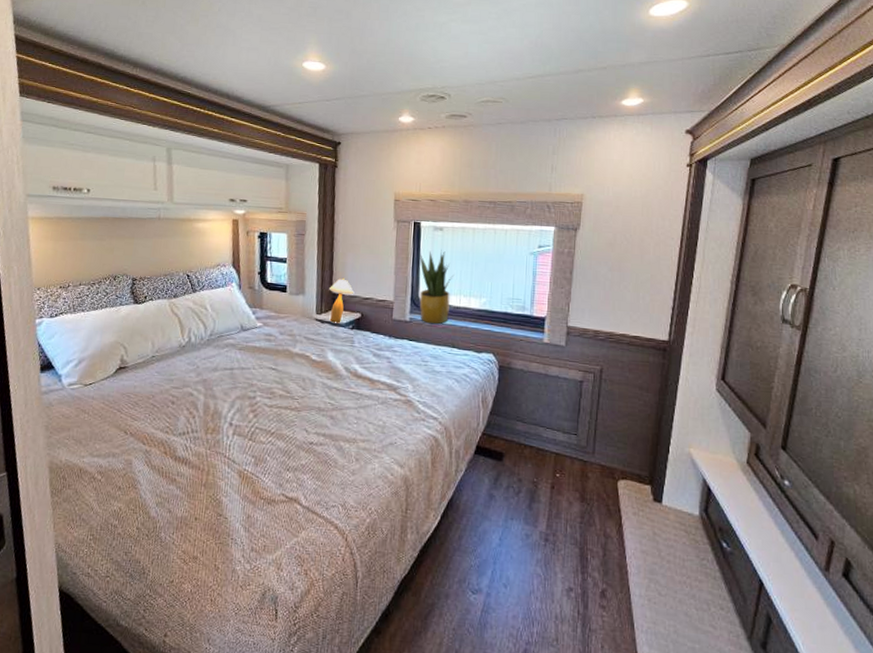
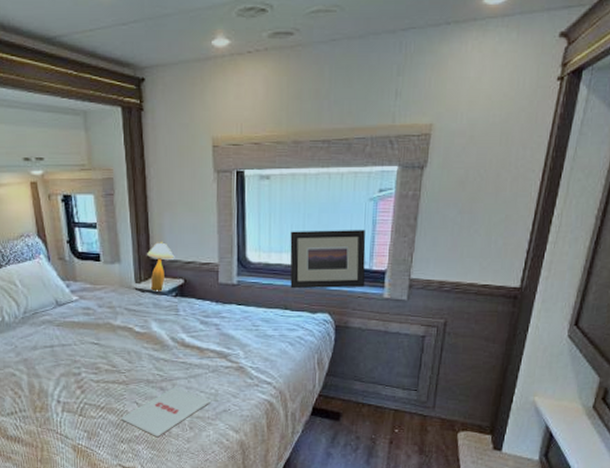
magazine: none [289,416,379,468] -> present [121,387,212,438]
planter: present [419,250,454,324] -> none [244,202,284,286]
picture frame: none [458,276,527,331] -> present [290,230,366,289]

